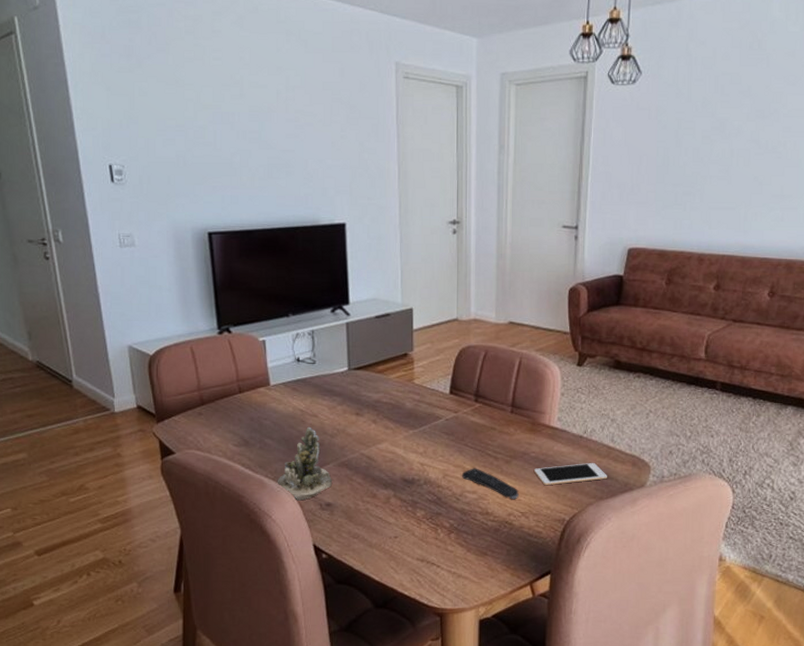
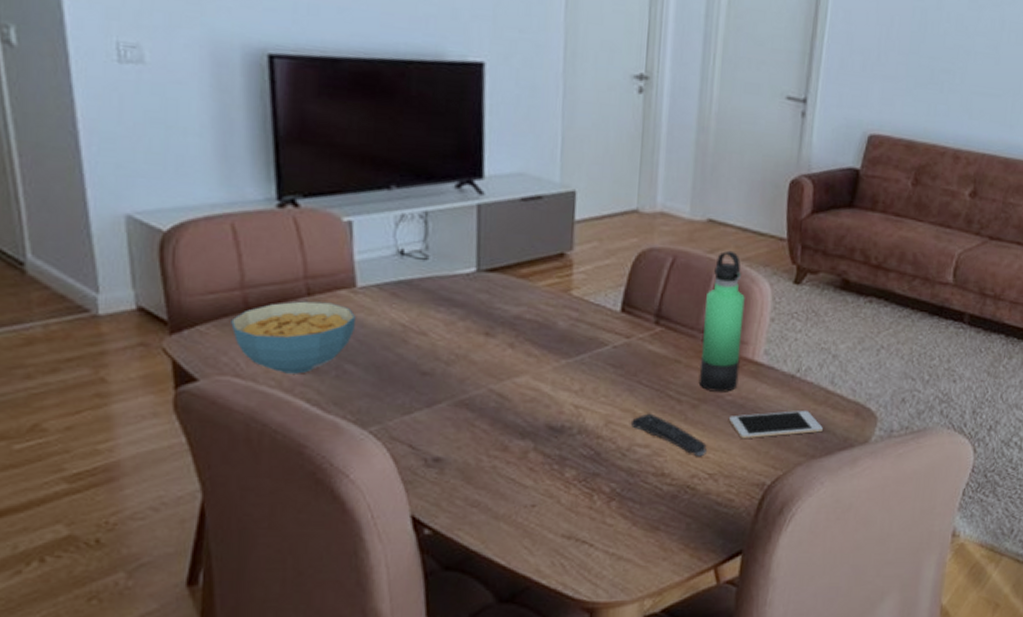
cereal bowl: none [193,397,271,447] -> present [231,301,357,374]
succulent planter: present [277,426,333,501] -> none [360,348,446,454]
thermos bottle: none [509,344,540,450] -> present [698,250,745,392]

